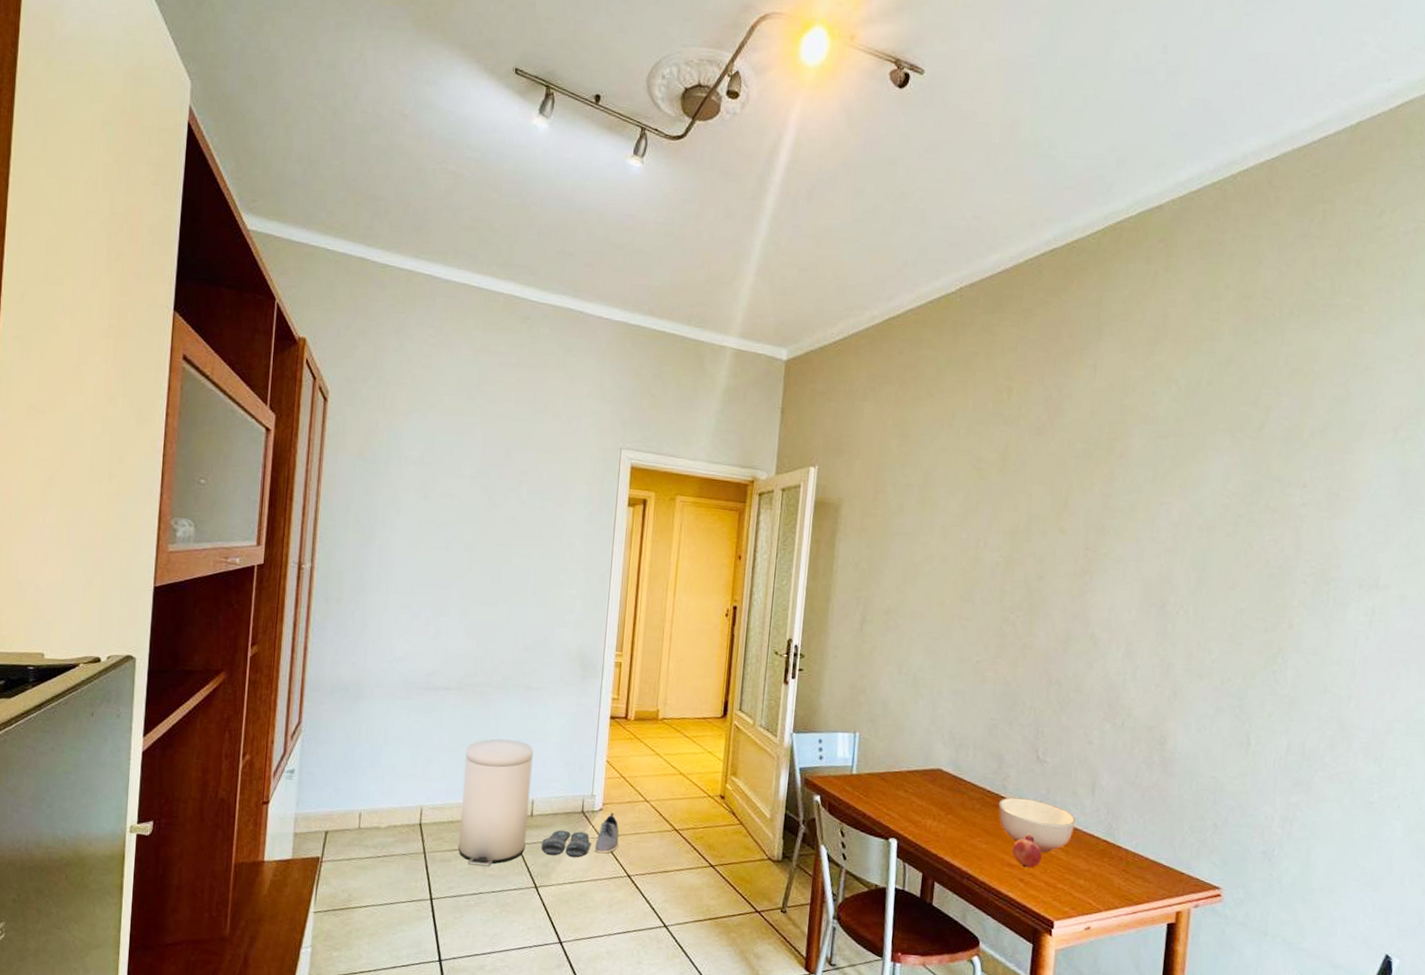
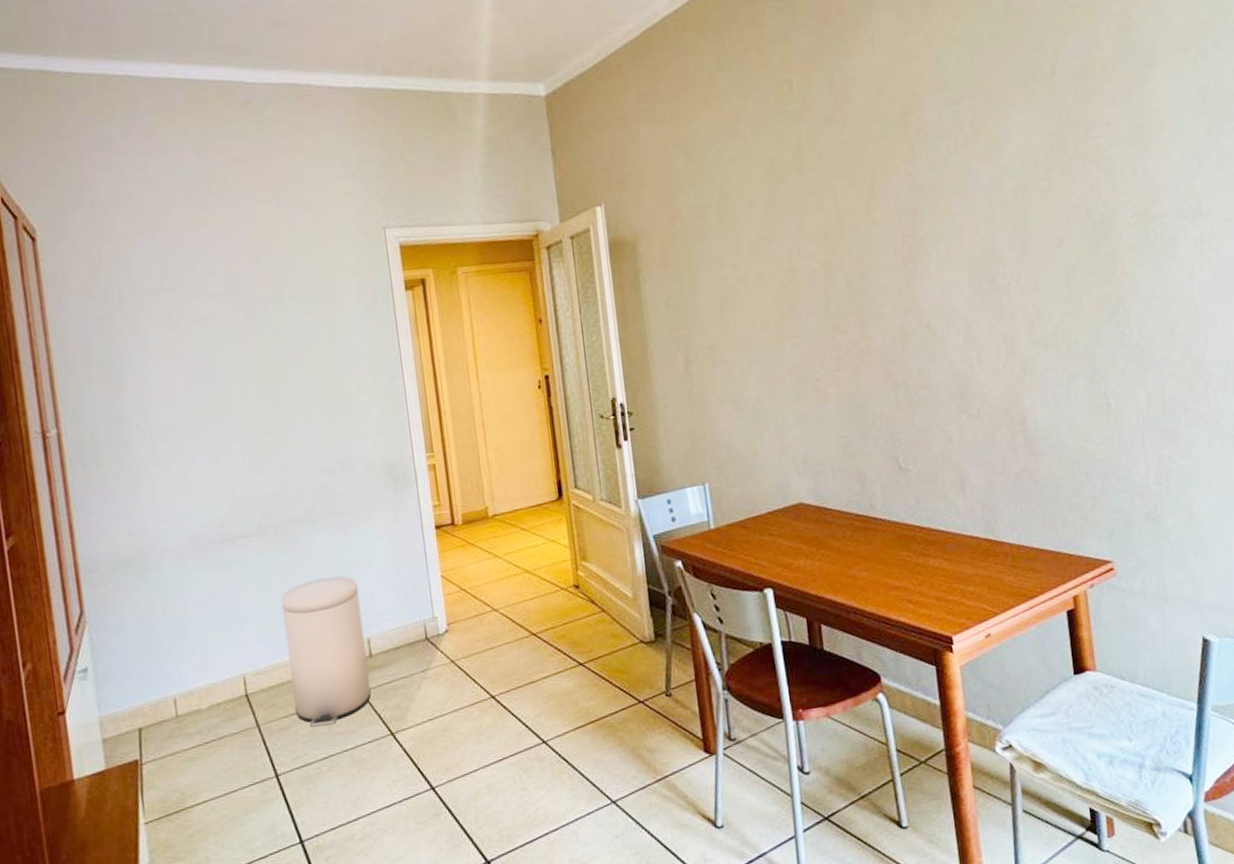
slippers: present [541,829,592,858] -> none [388,660,445,696]
shoe: present [595,812,619,853] -> none [448,631,474,680]
bowl: present [998,797,1076,853] -> none [869,512,953,567]
fruit: present [1012,834,1042,868] -> none [893,550,926,587]

